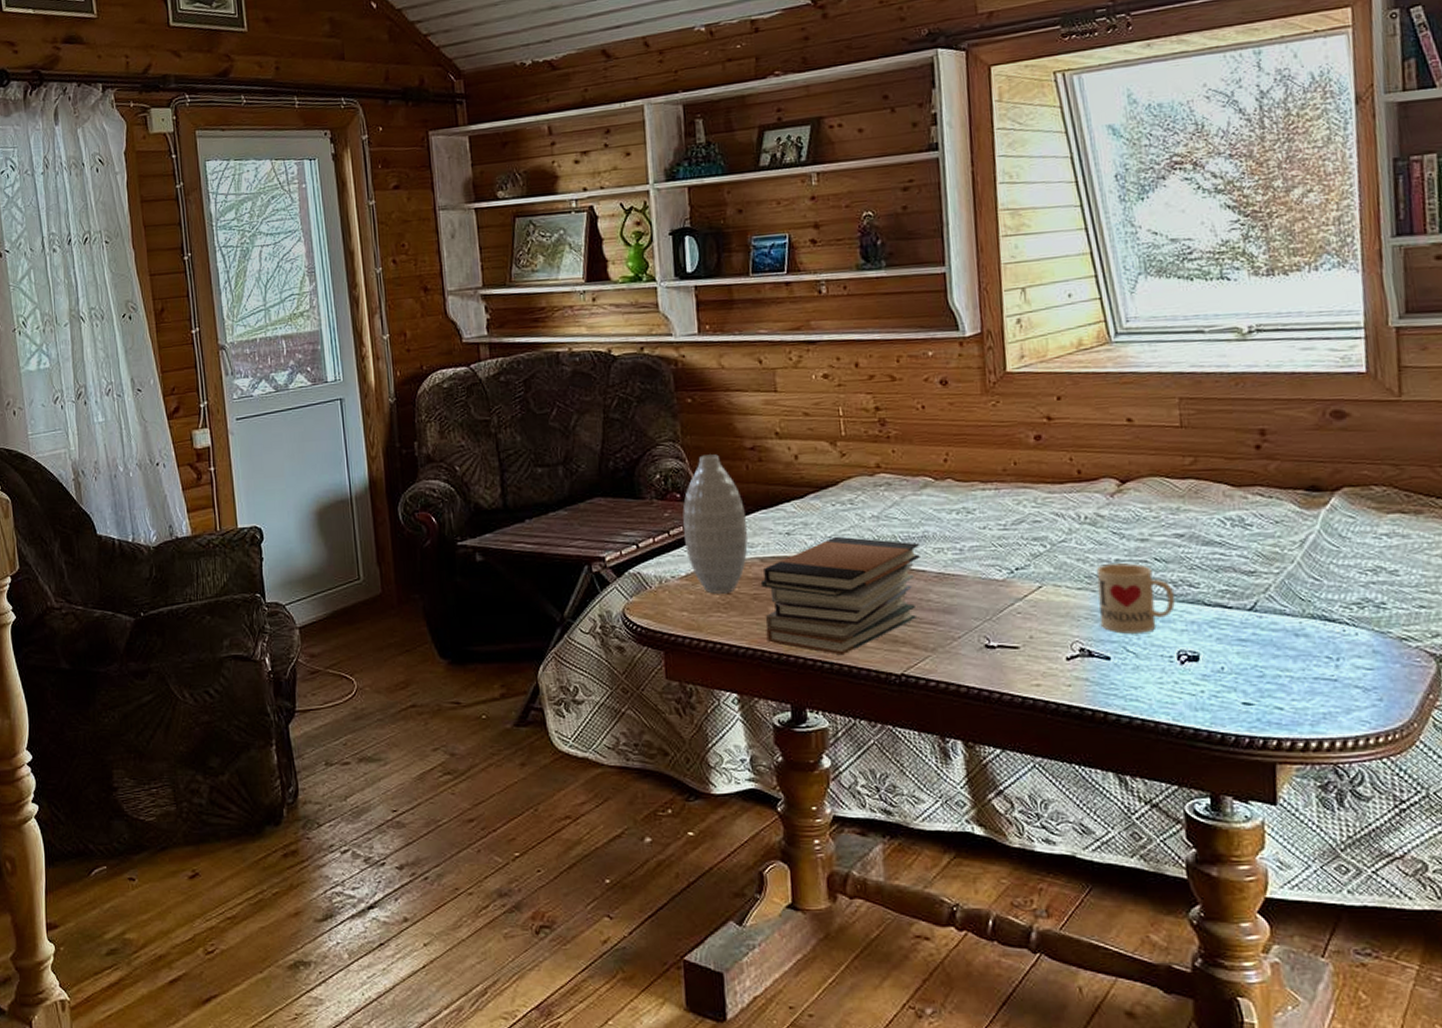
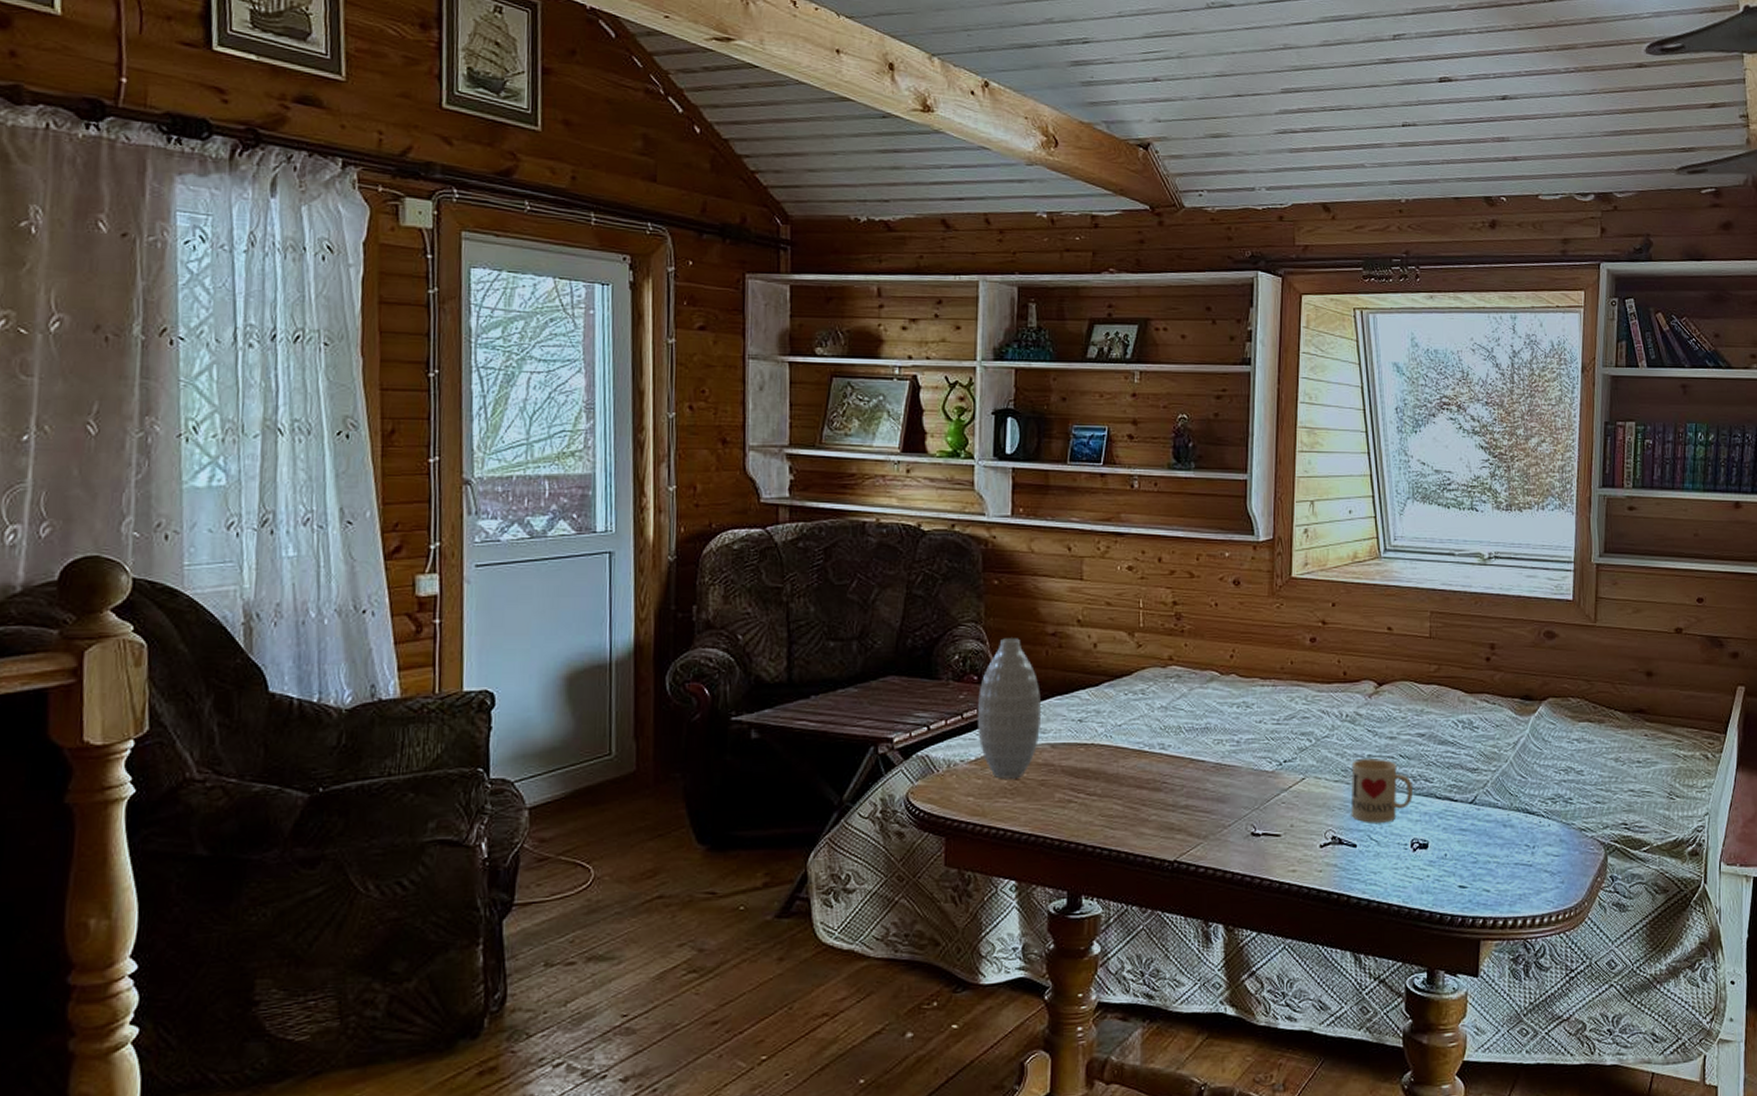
book stack: present [760,536,920,656] -> none [1049,725,1201,843]

